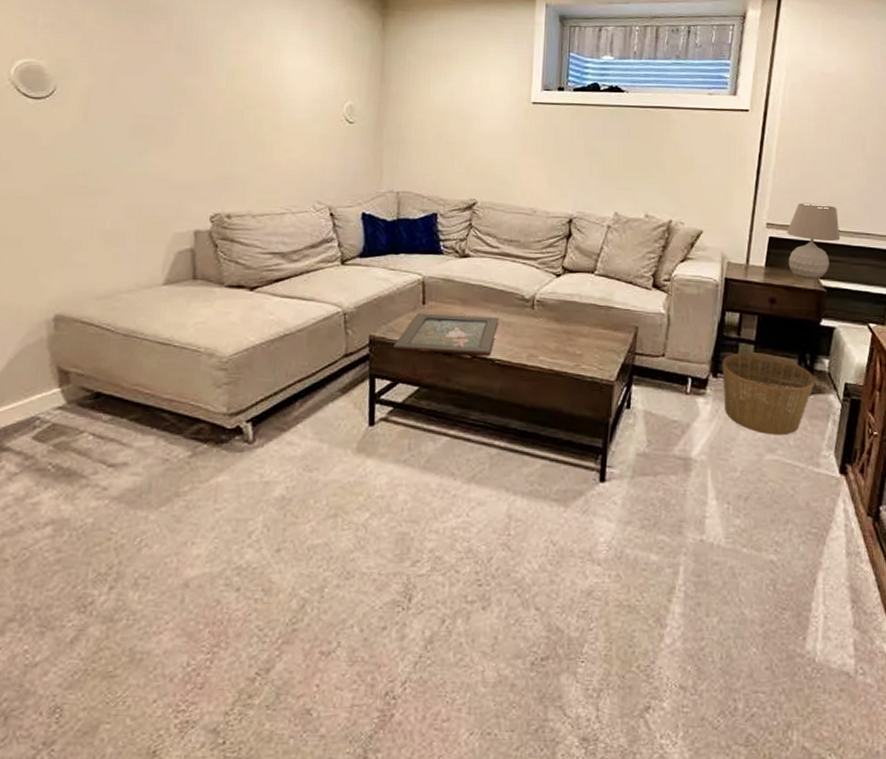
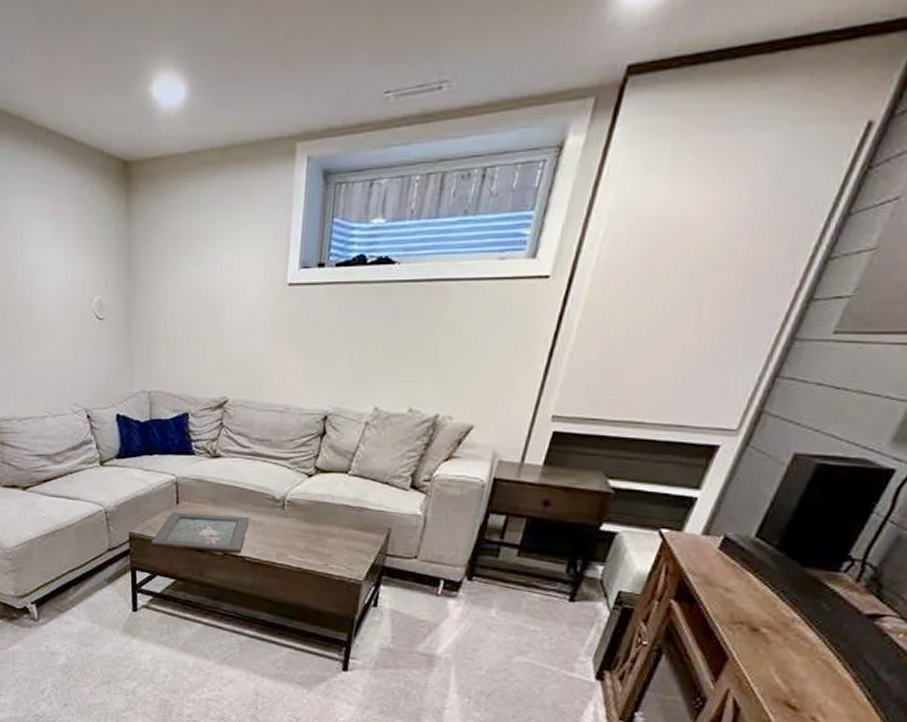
basket: present [722,352,815,436] -> none [476,556,584,640]
table lamp: present [786,203,841,279] -> none [571,390,646,480]

